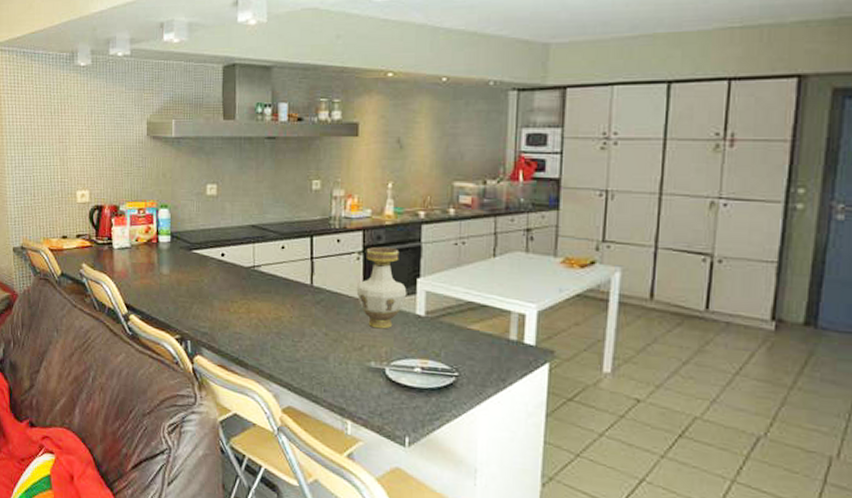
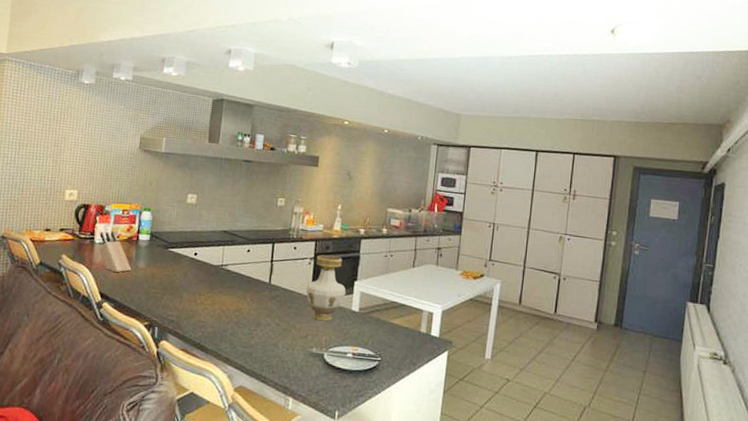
knife block: none [117,234,155,280] -> present [99,231,132,272]

